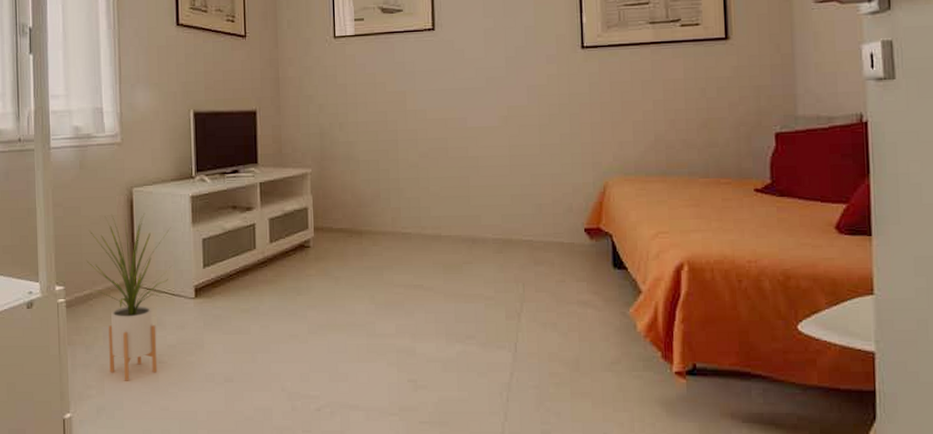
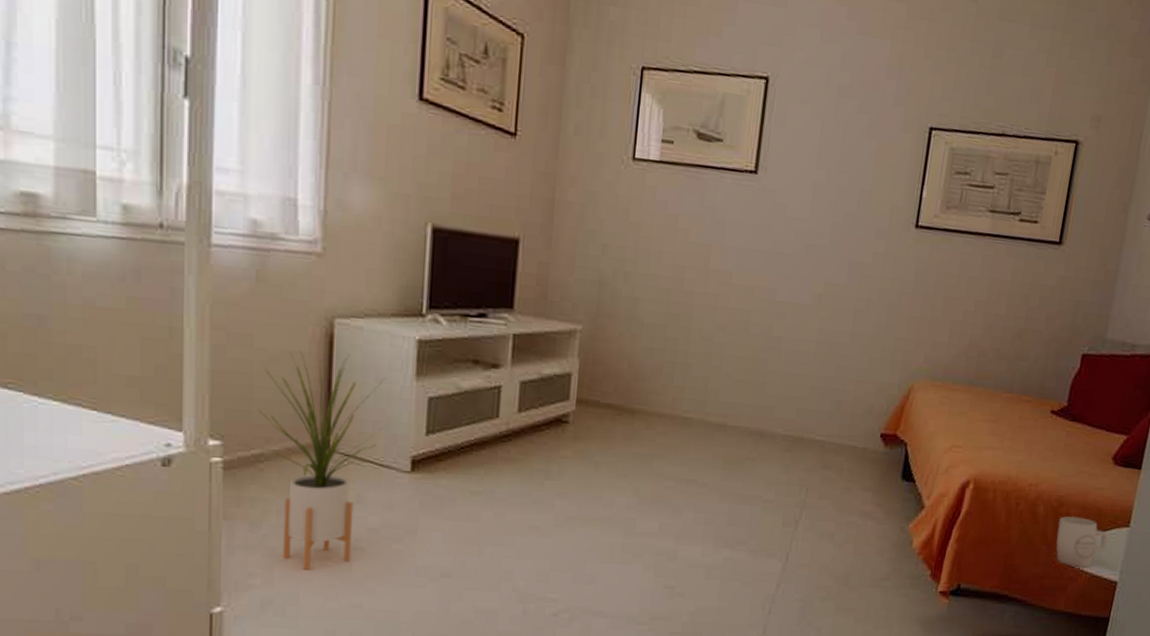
mug: none [790,288,853,339] -> present [1055,515,1108,568]

